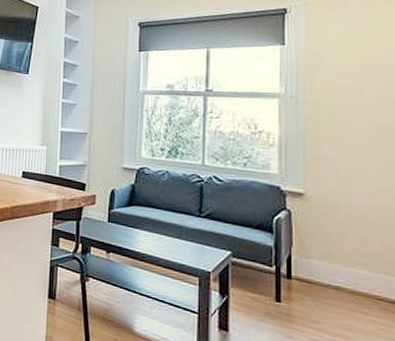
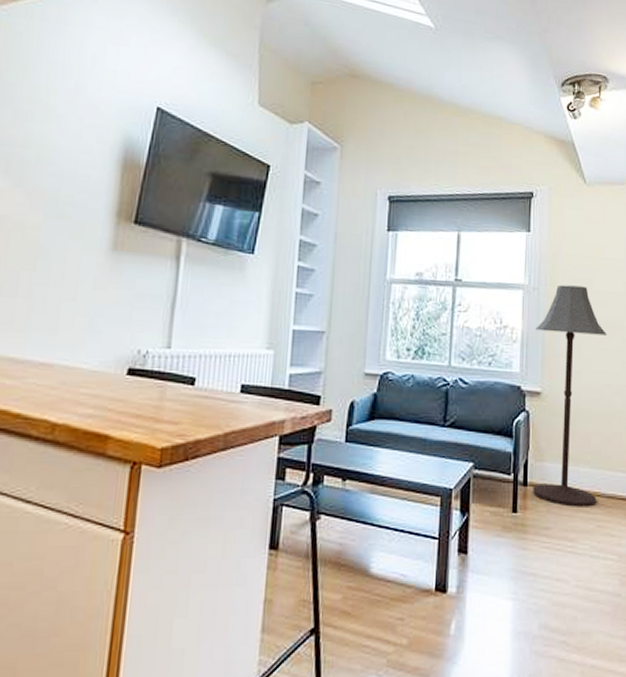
floor lamp: none [295,93,382,309] -> present [533,285,606,507]

